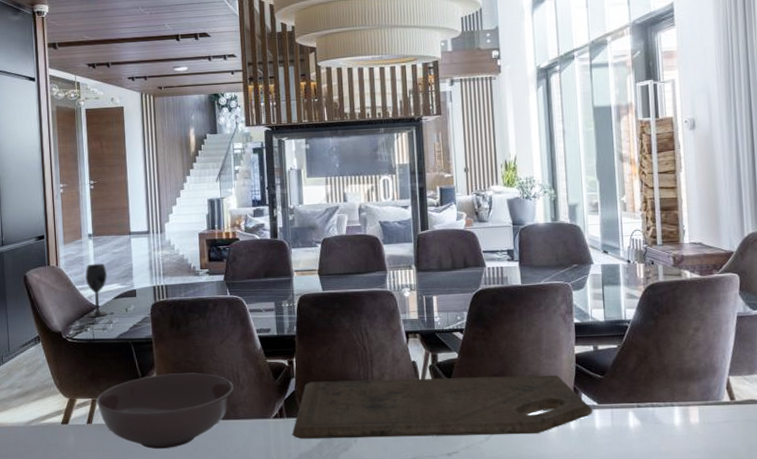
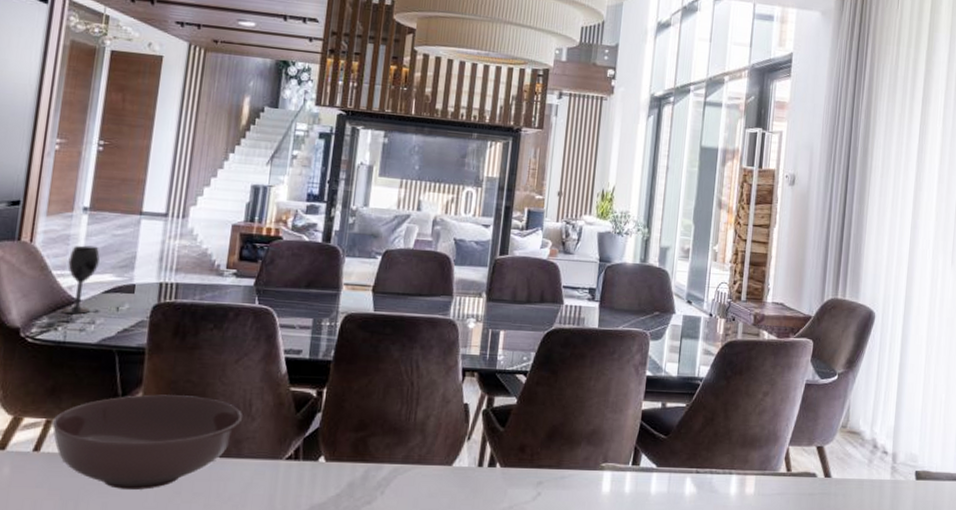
cutting board: present [292,374,593,439] -> none [306,419,651,497]

